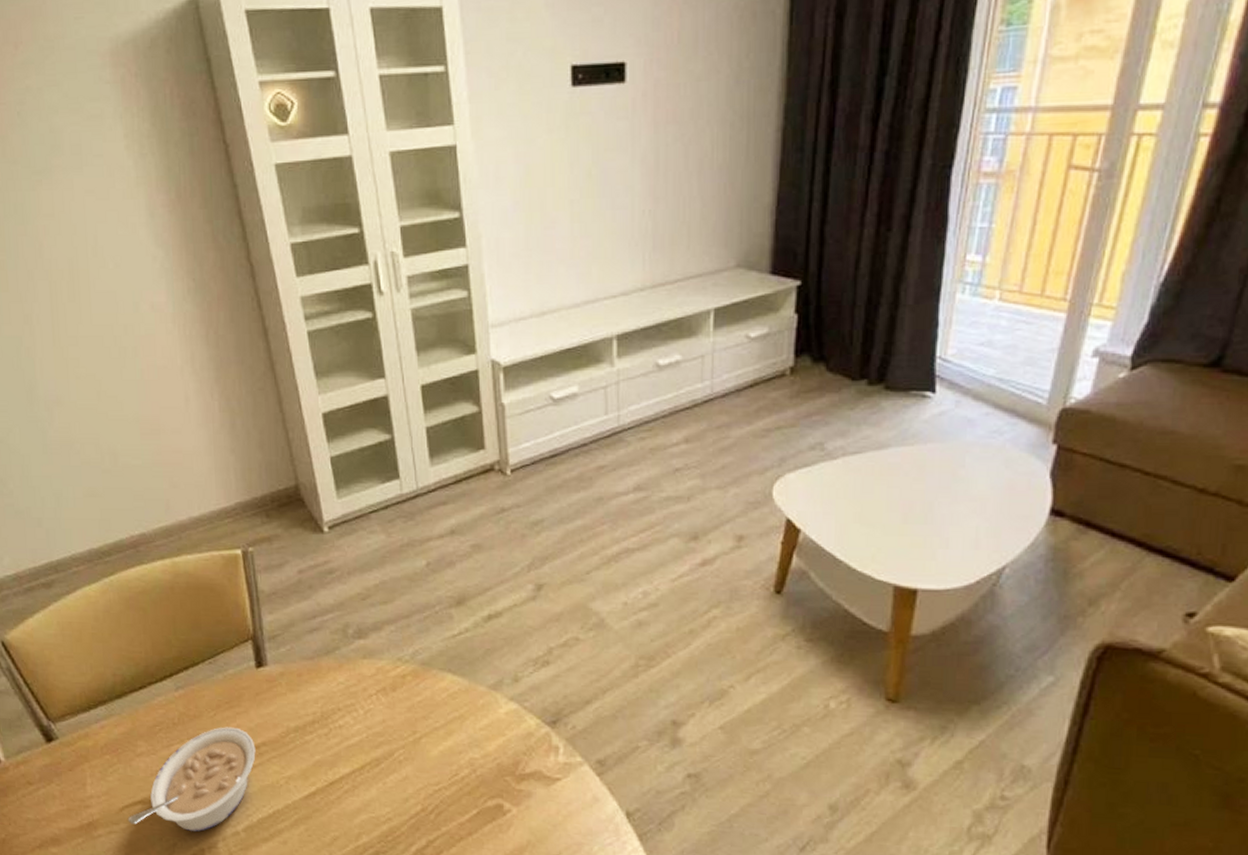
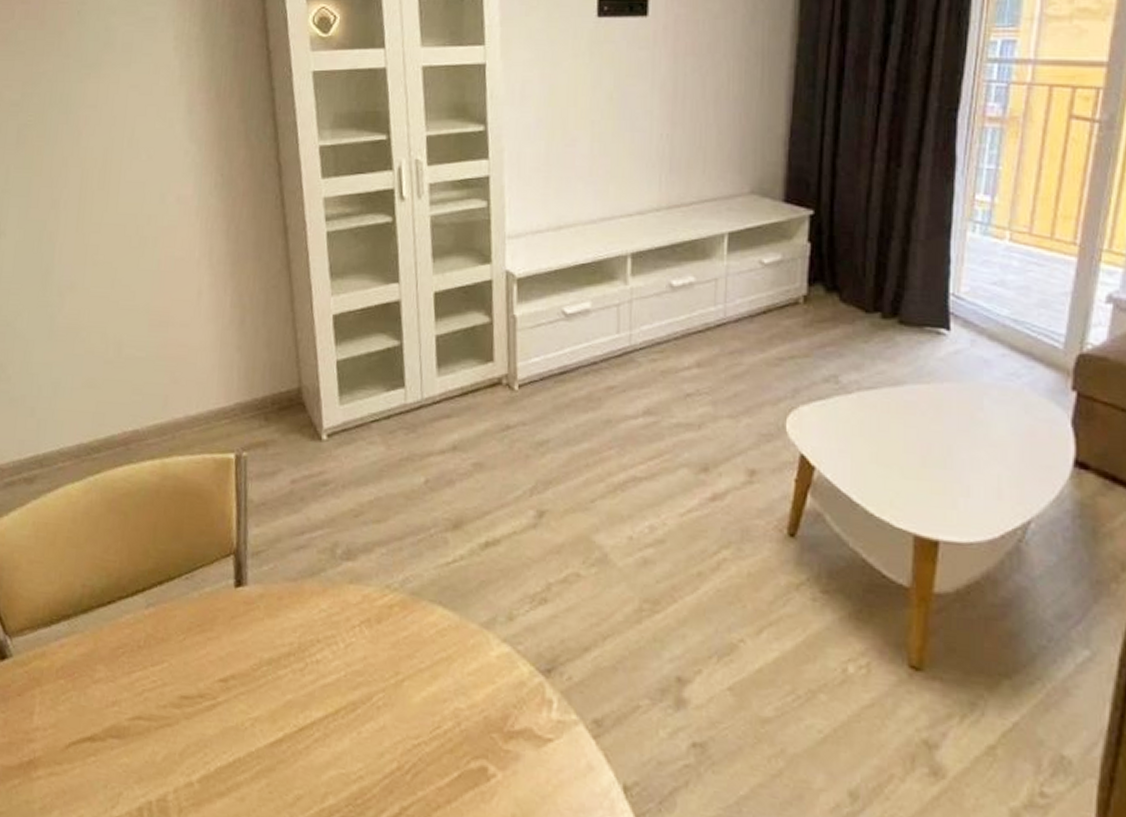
legume: present [127,727,256,832] -> none [72,653,224,780]

